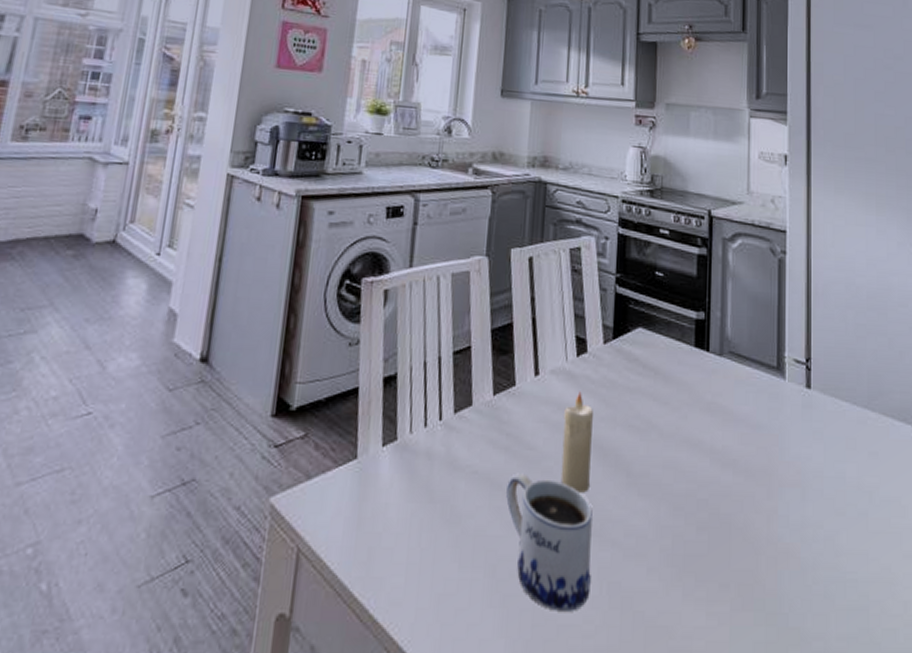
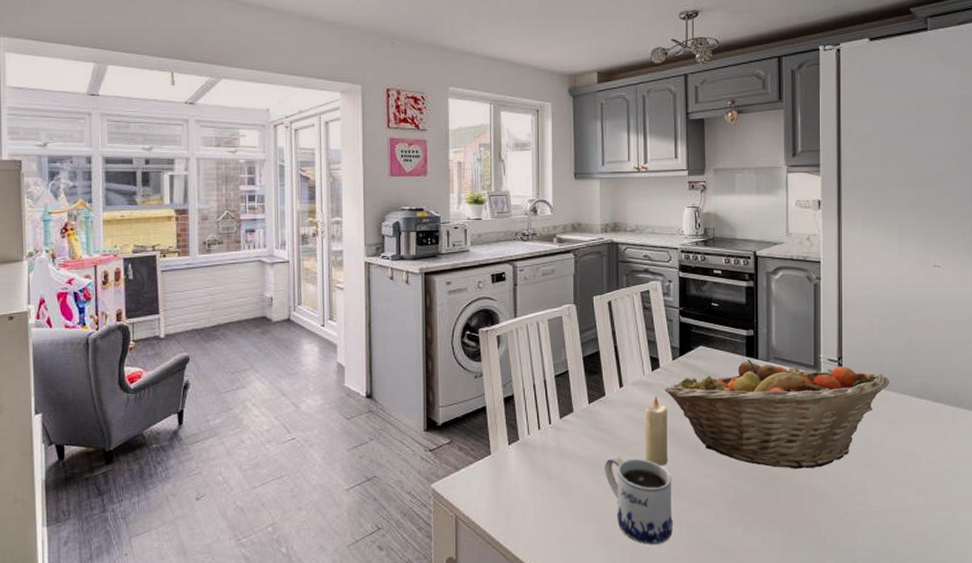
fruit basket: none [591,351,867,511] -> present [665,359,889,469]

